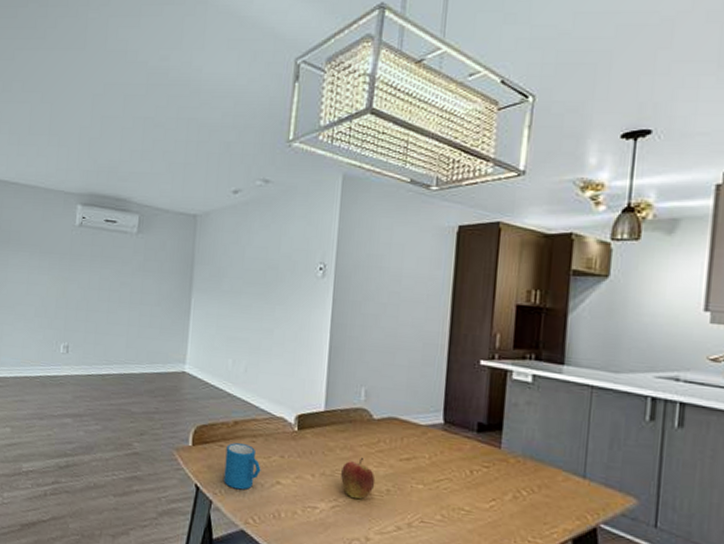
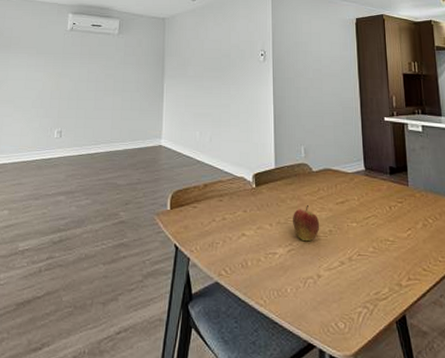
mug: present [224,443,261,490] -> none [198,203,229,245]

